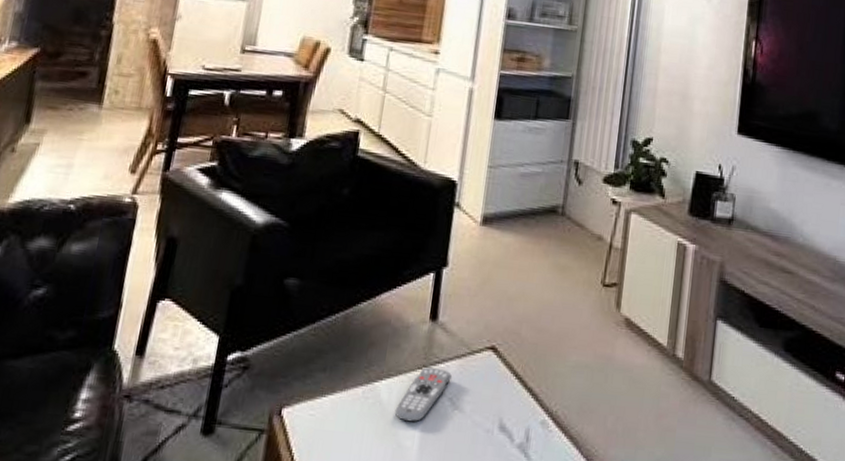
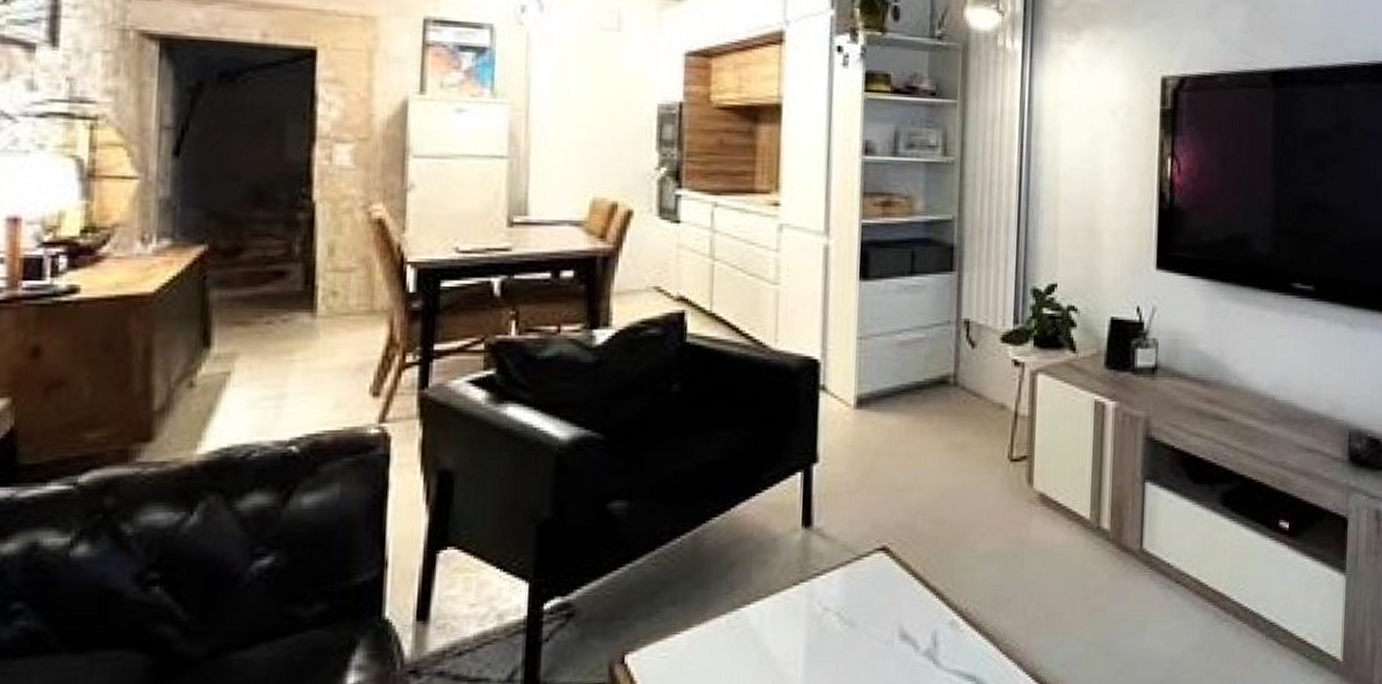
remote control: present [394,367,452,422] -> none [770,580,836,647]

